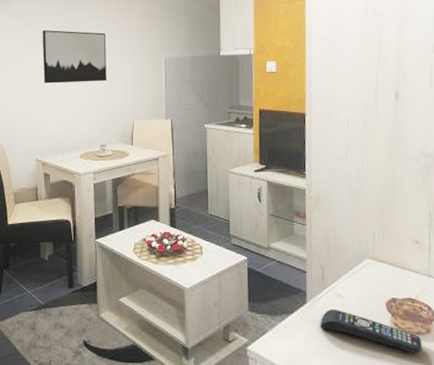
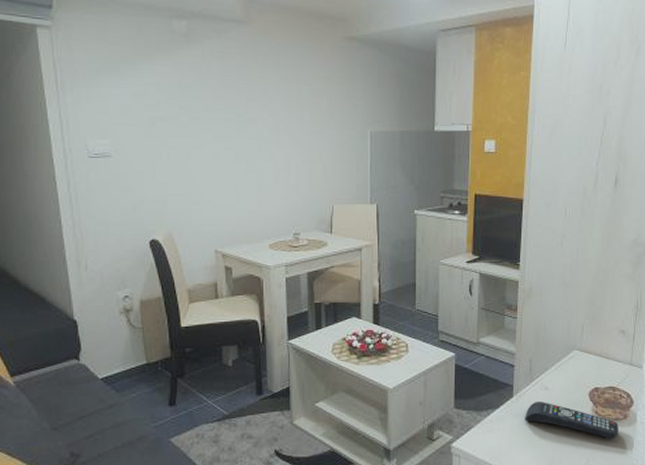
wall art: present [42,30,107,84] -> none [218,91,301,159]

